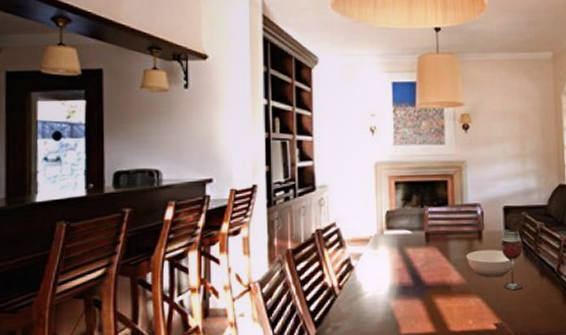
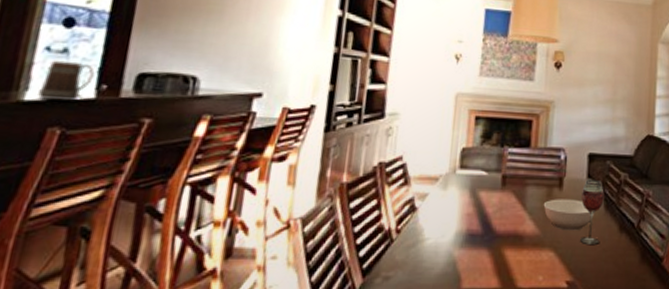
beer mug: none [45,167,82,200] -> present [38,60,95,101]

